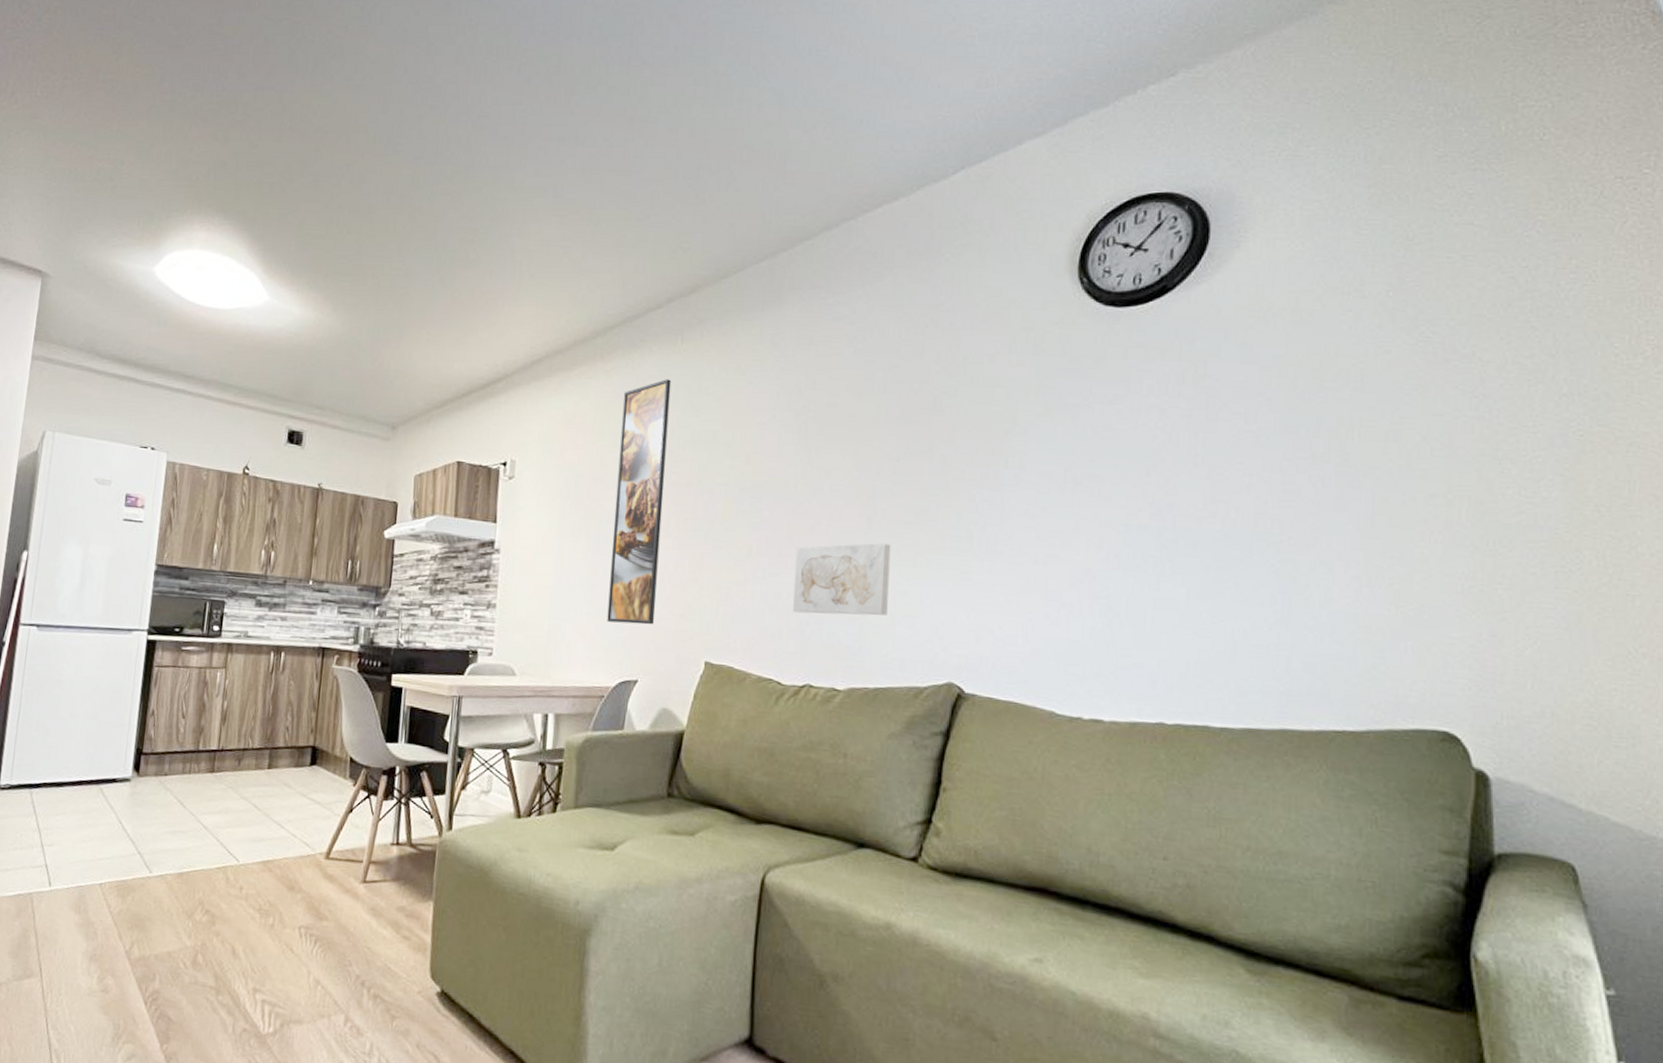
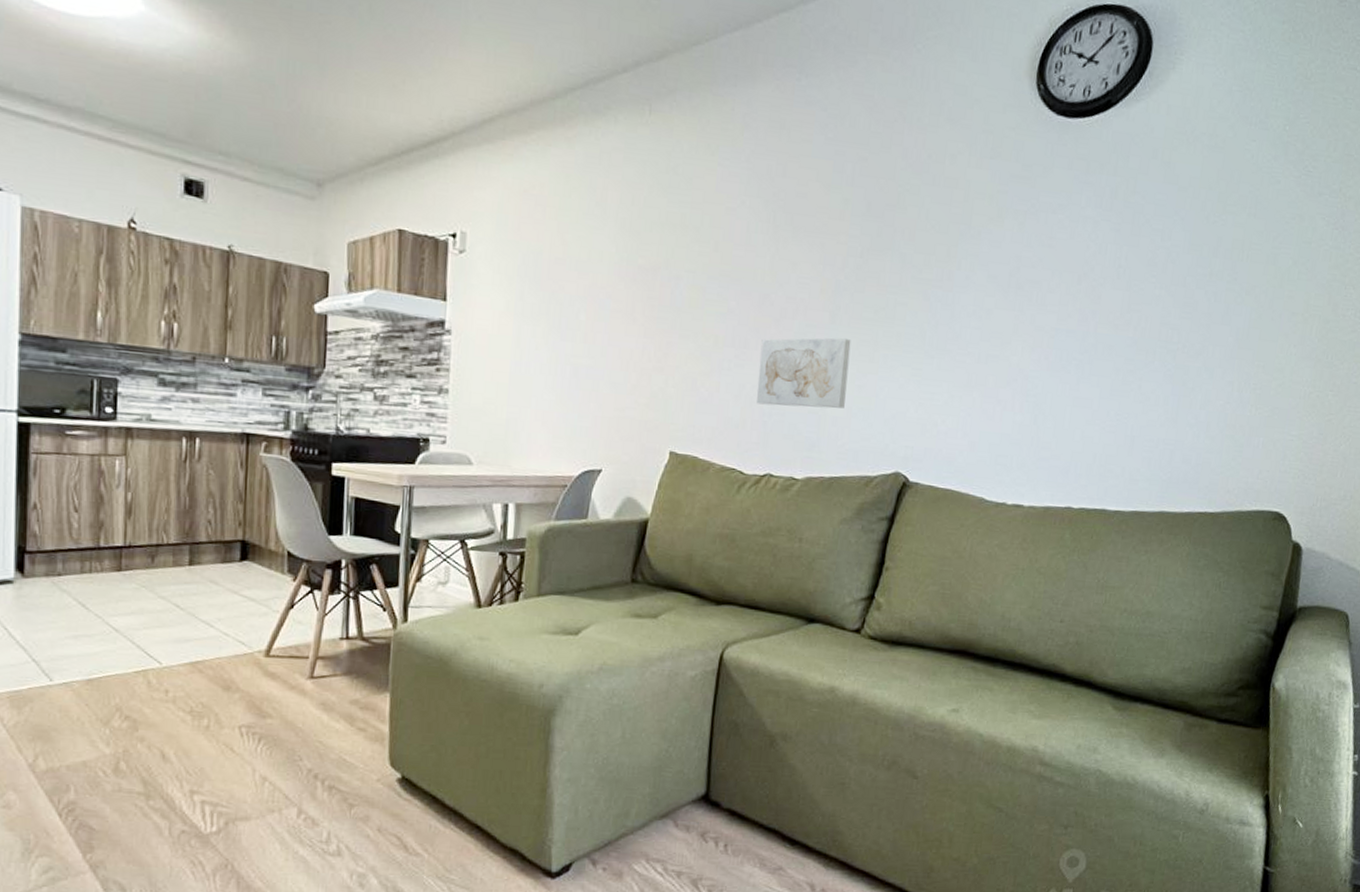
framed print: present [607,379,672,625] -> none [569,153,638,414]

